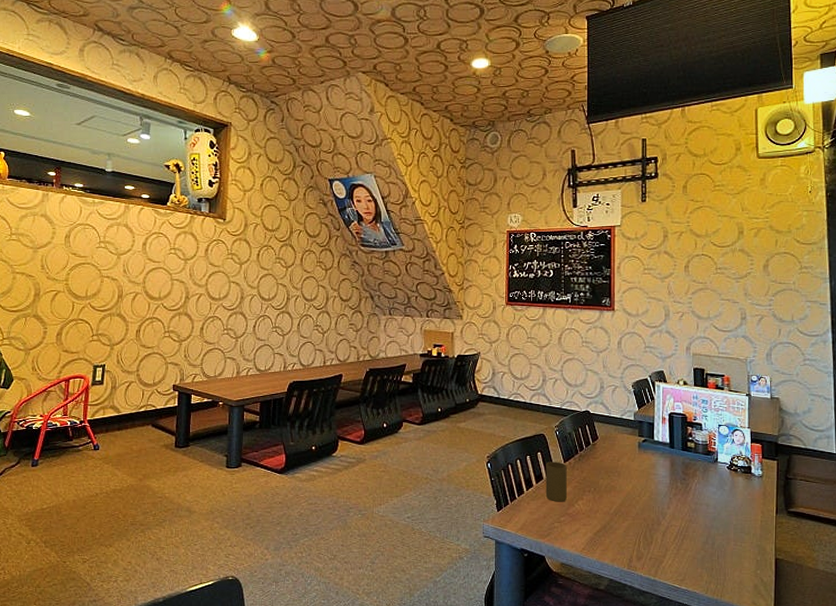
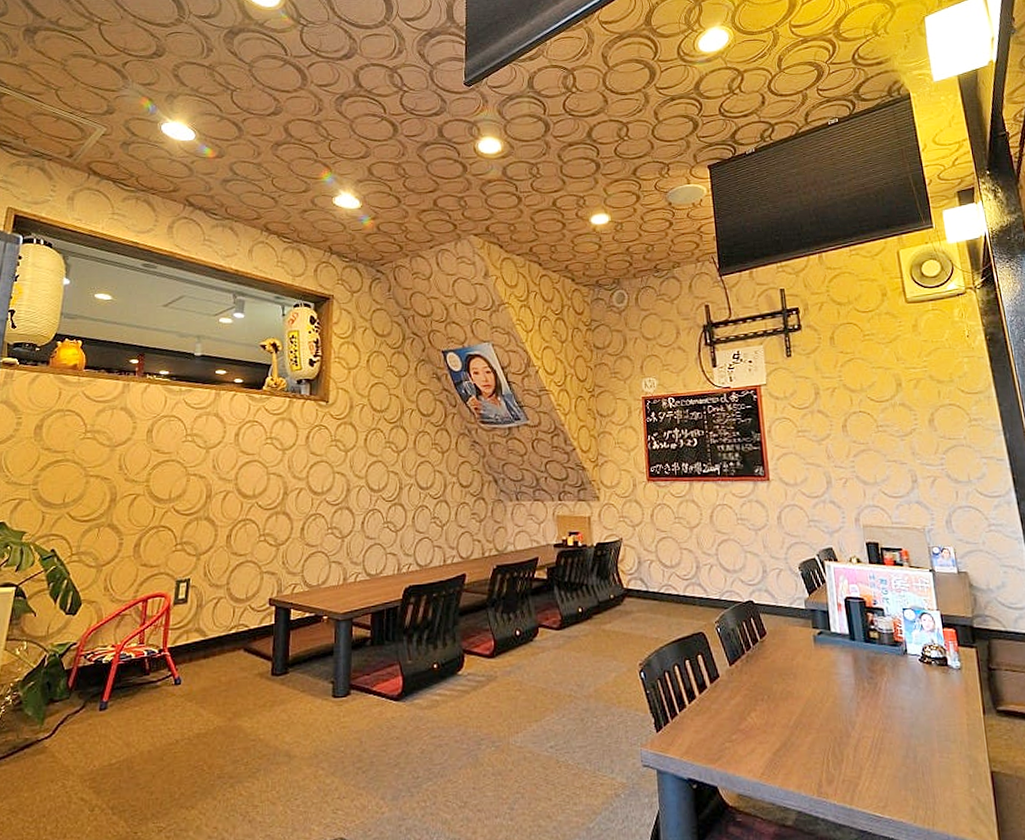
cup: present [545,461,568,502] -> none [708,665,738,716]

